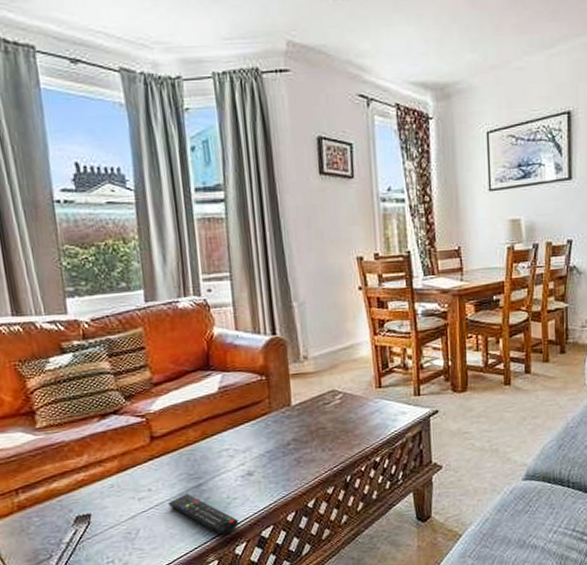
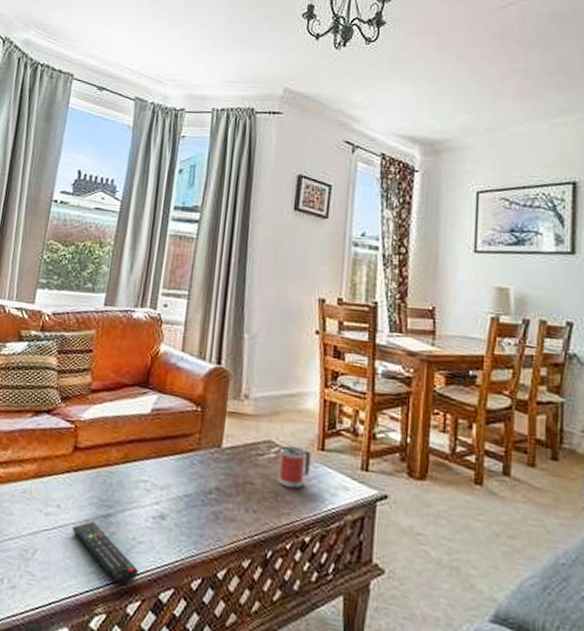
mug: none [344,389,372,424] -> present [278,445,311,489]

